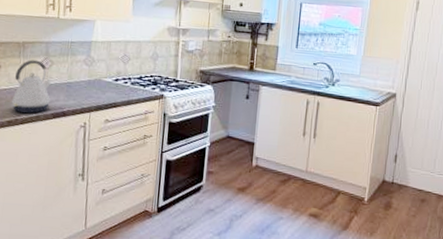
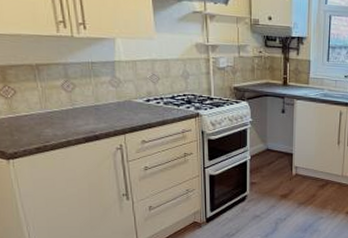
kettle: present [11,60,52,114] -> none [35,83,79,139]

